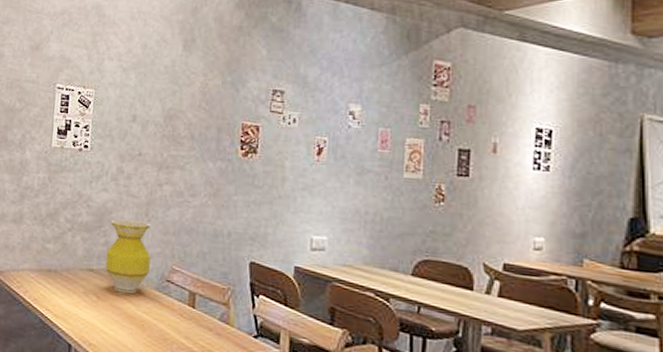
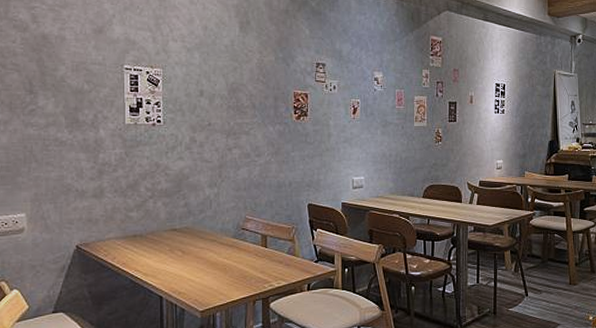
vase: present [105,219,151,294] -> none [187,182,226,245]

